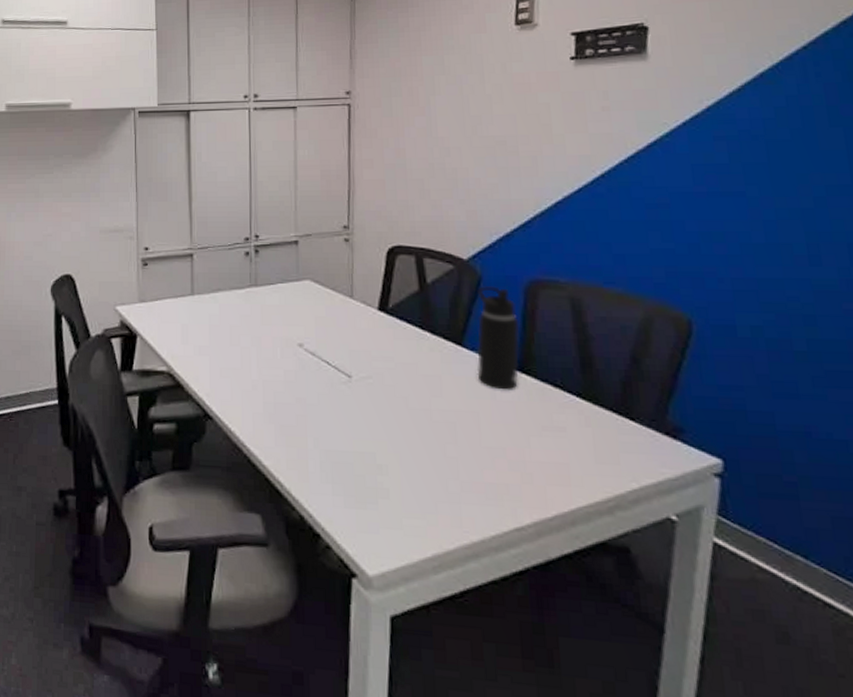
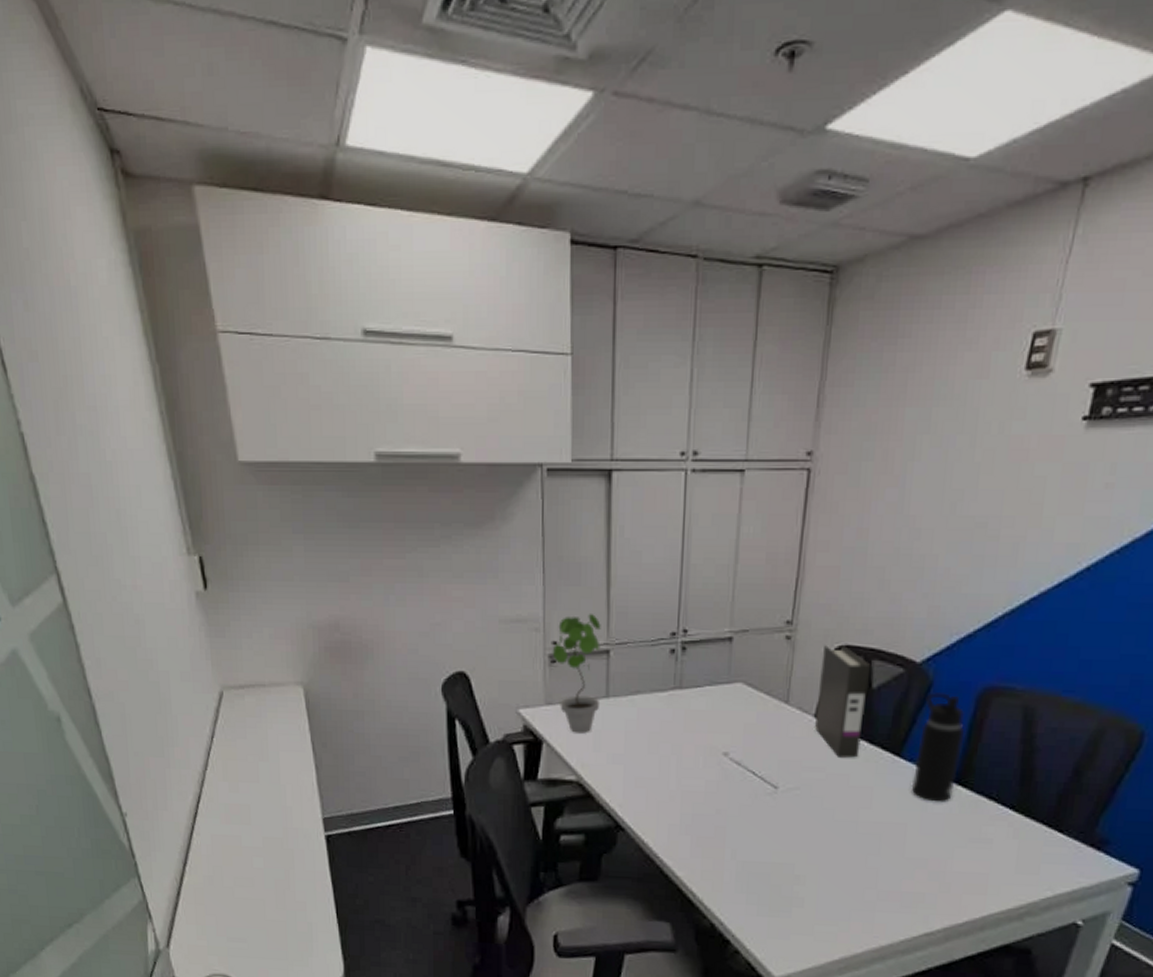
potted plant: none [144,223,187,327] -> present [552,613,601,733]
binder: none [377,245,424,347] -> present [814,644,871,758]

